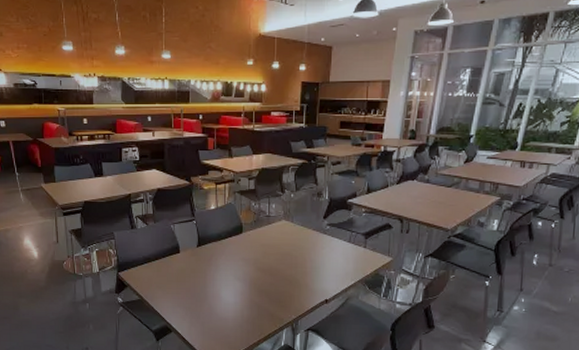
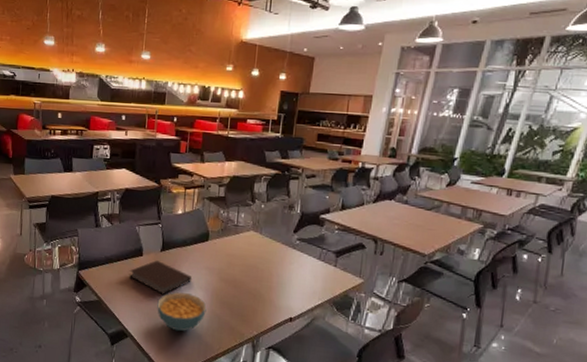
notebook: none [168,256,229,288] -> present [128,260,191,295]
cereal bowl: none [198,285,246,322] -> present [157,292,207,331]

